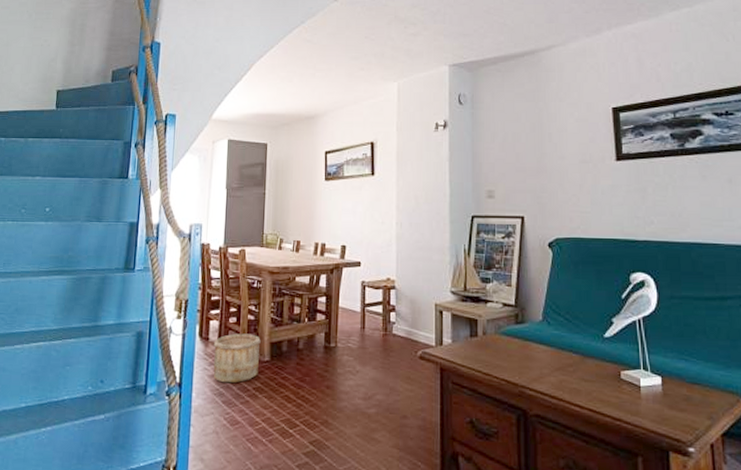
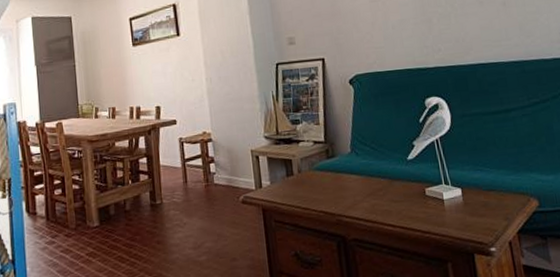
wooden bucket: present [213,333,261,383] -> none [41,202,89,254]

